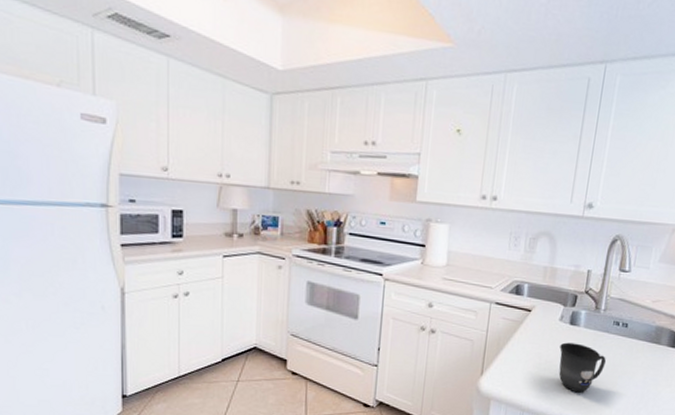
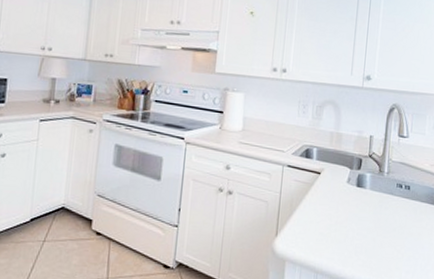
mug: present [558,342,606,393] -> none [348,204,392,255]

